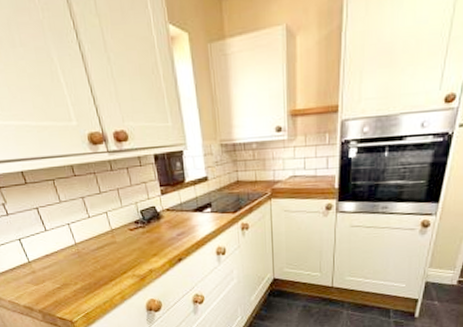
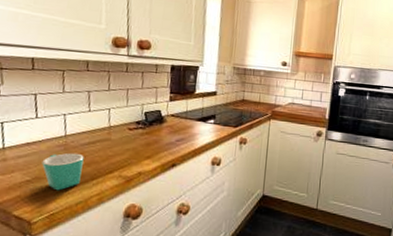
mug: none [64,259,101,294] -> present [42,152,84,191]

